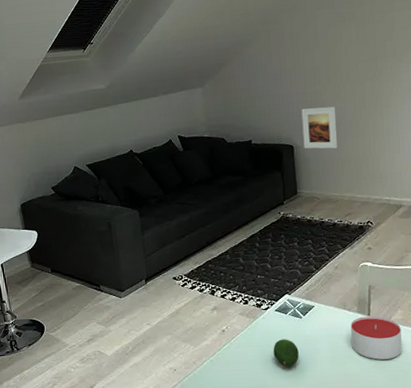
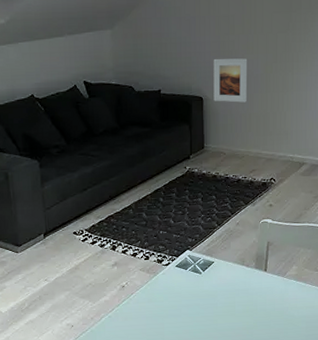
fruit: present [273,339,299,367] -> none [172,294,196,322]
candle: present [350,316,402,360] -> none [248,271,294,314]

